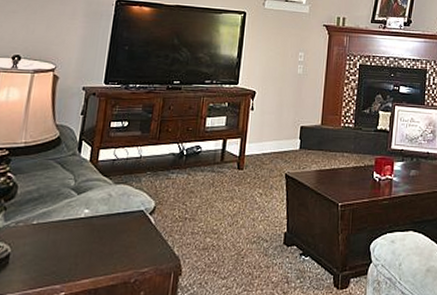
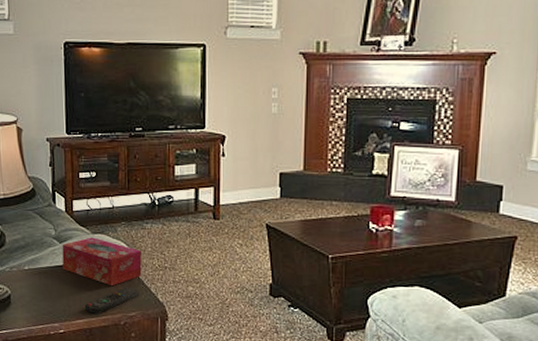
tissue box: none [76,188,163,240] -> present [62,237,142,287]
remote control: none [93,241,155,271] -> present [84,287,139,314]

